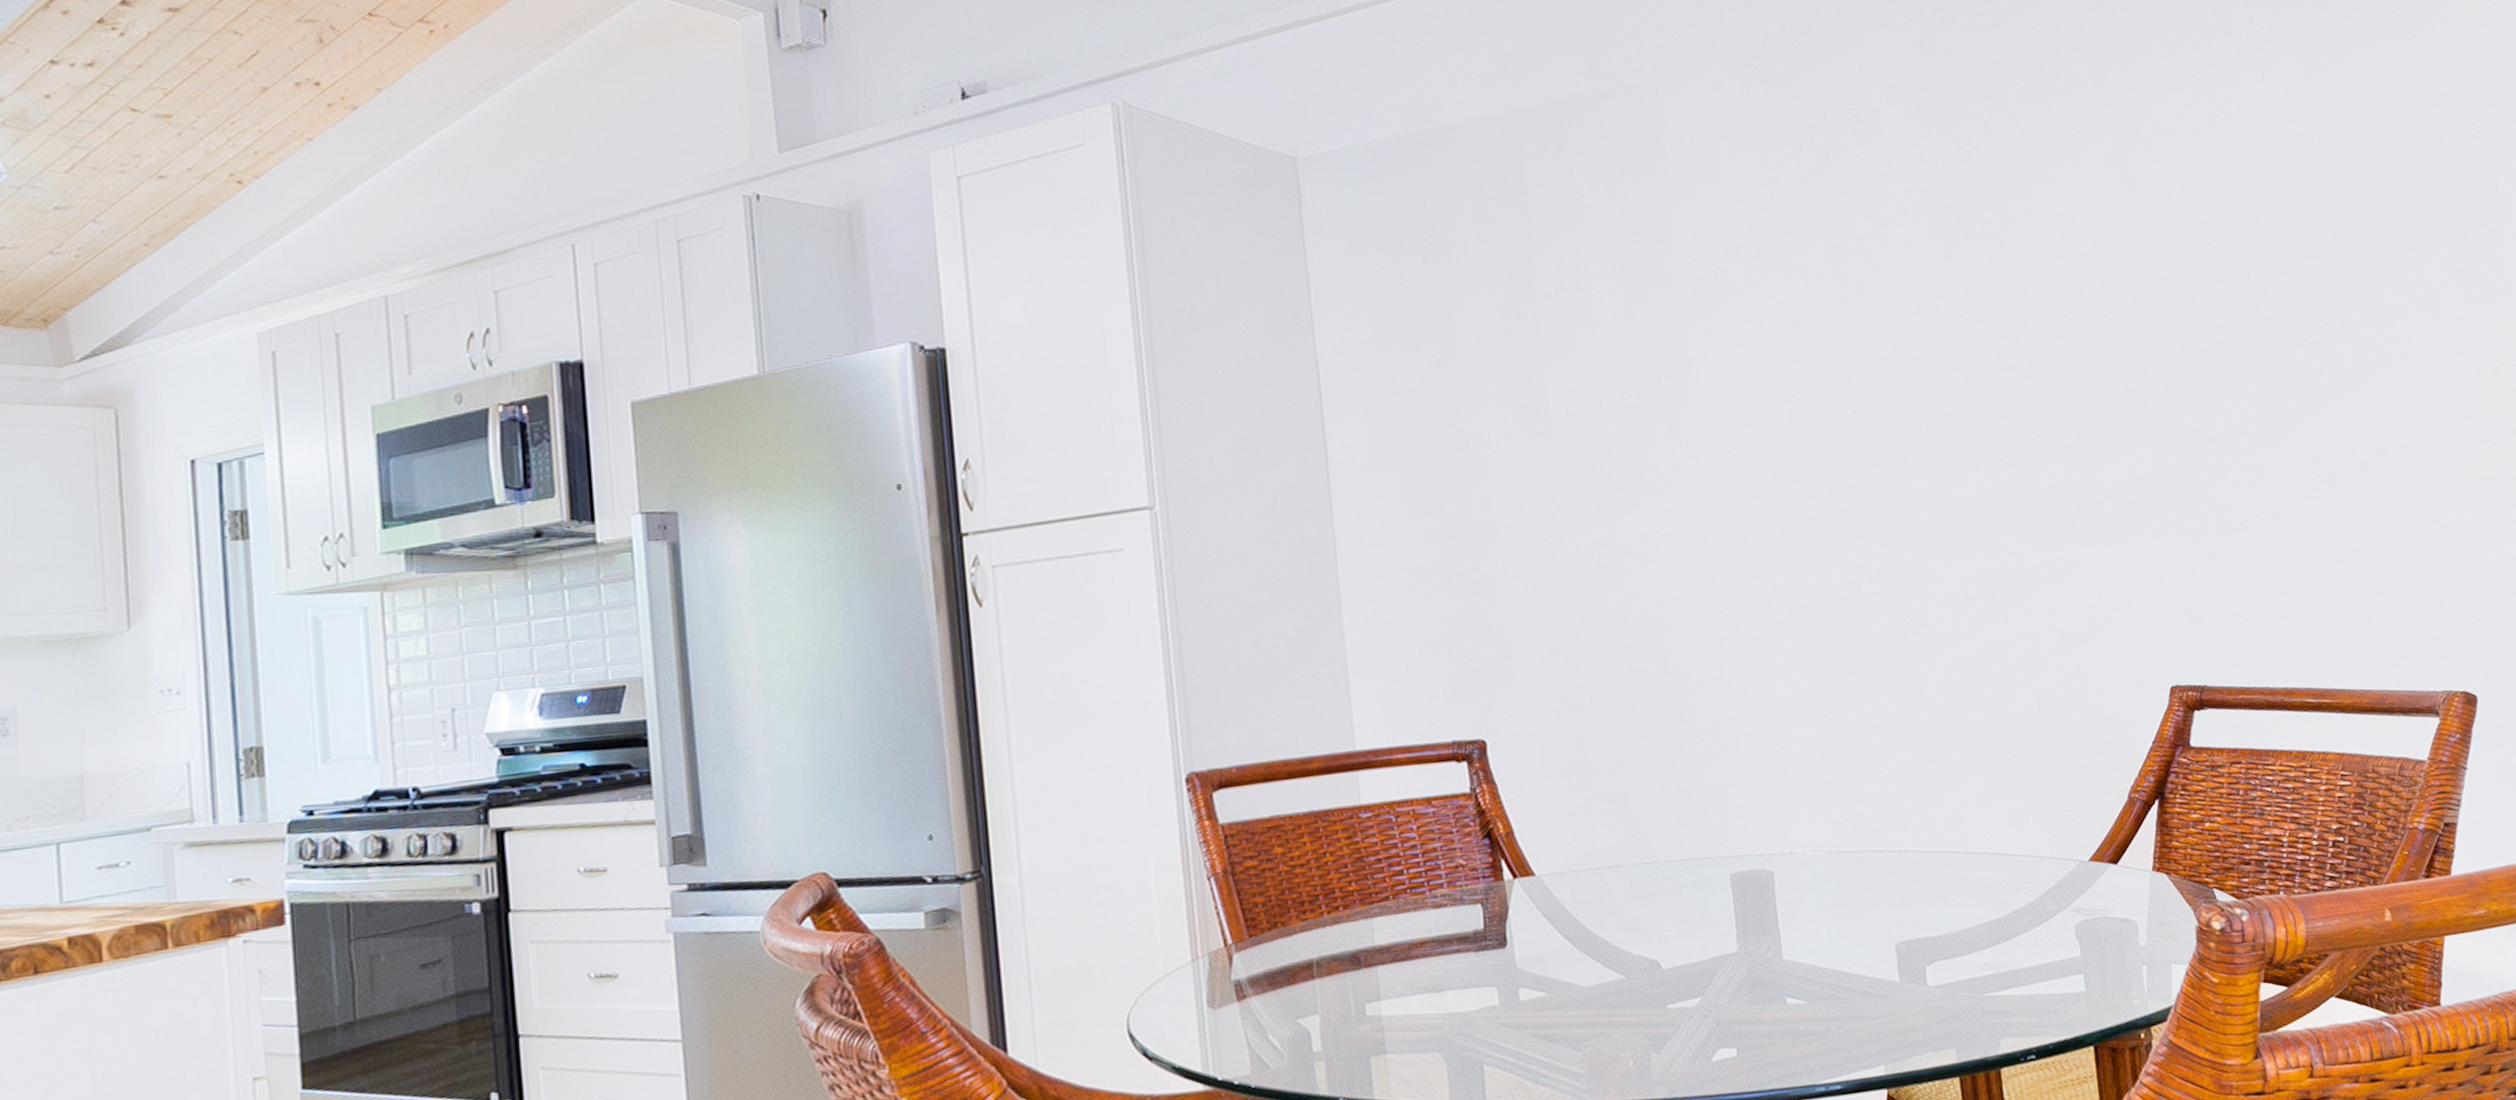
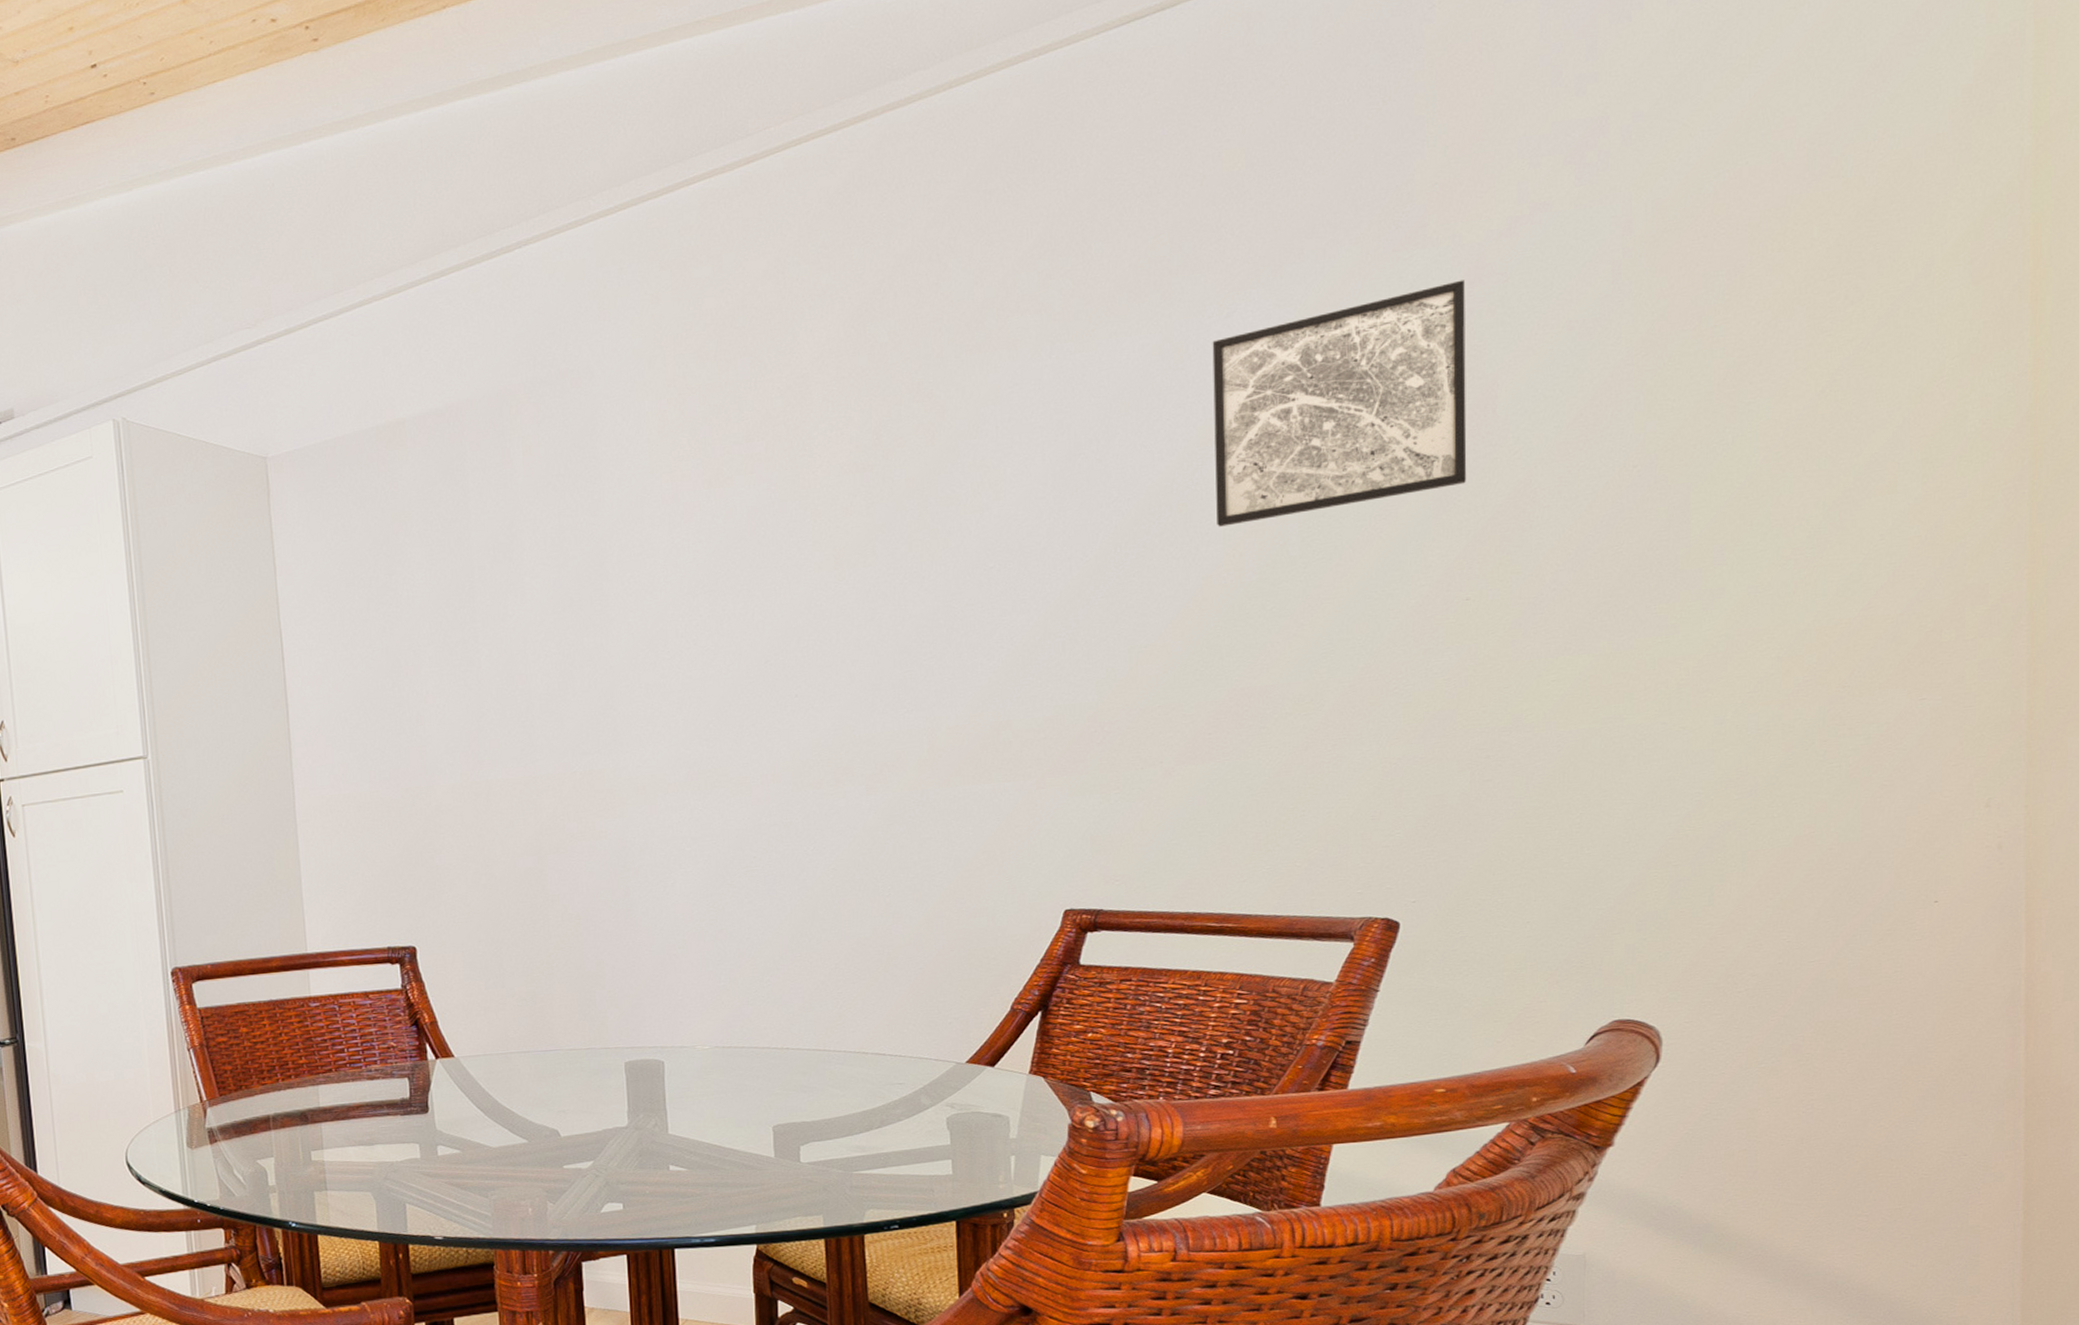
wall art: none [2251,63,2482,287] -> present [1212,280,1467,527]

